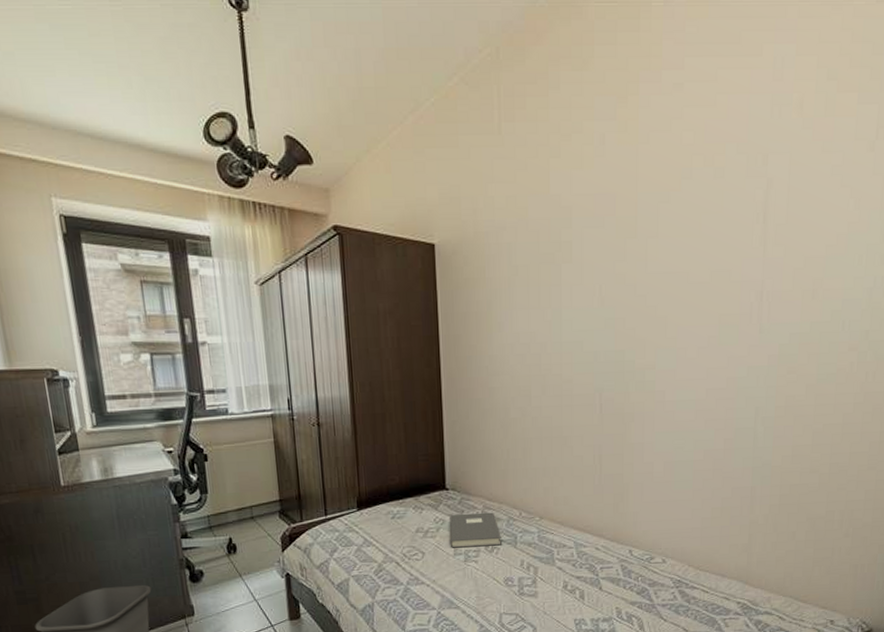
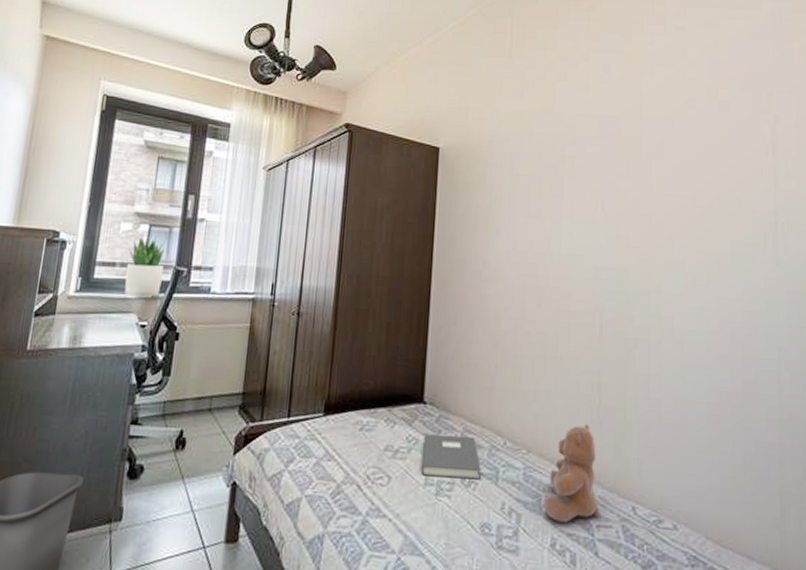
planter: none [134,364,178,426] -> present [124,236,167,298]
teddy bear: none [555,490,603,569] -> present [543,423,600,522]

